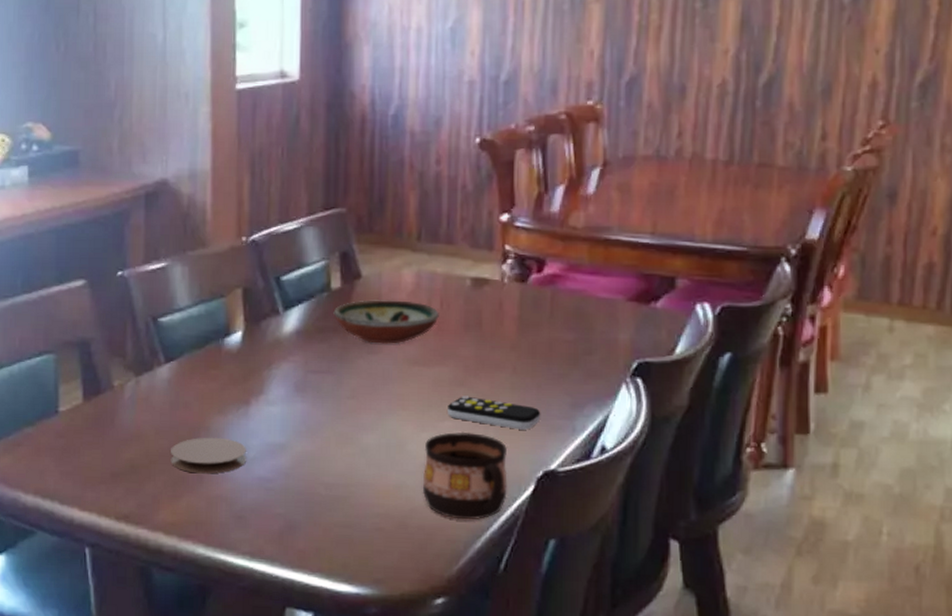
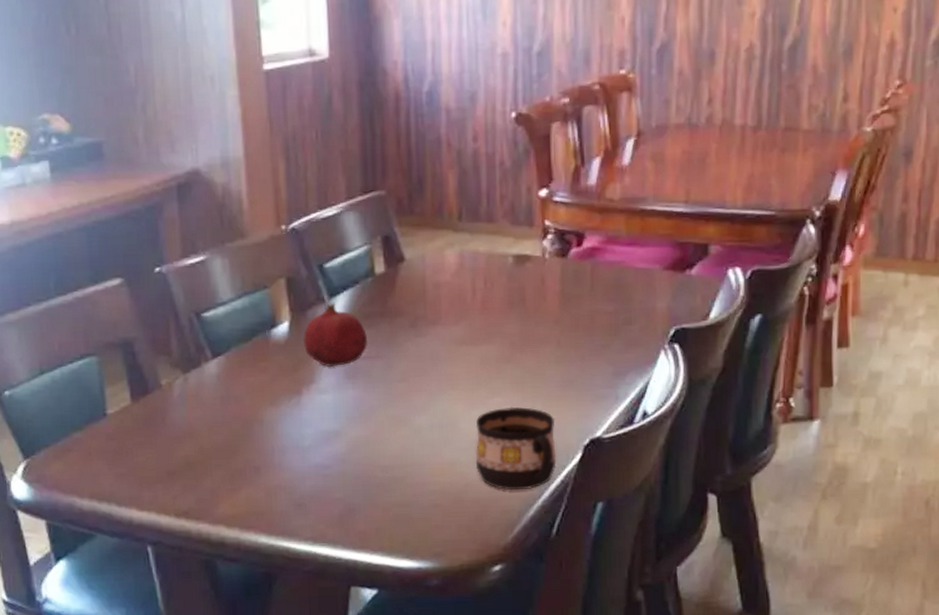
coaster: present [170,437,247,474] -> none [225,428,303,466]
fruit: none [256,315,319,379] -> present [303,303,367,367]
decorative bowl: present [333,300,439,344] -> none [379,281,484,326]
remote control: present [448,396,541,430] -> none [496,372,586,401]

